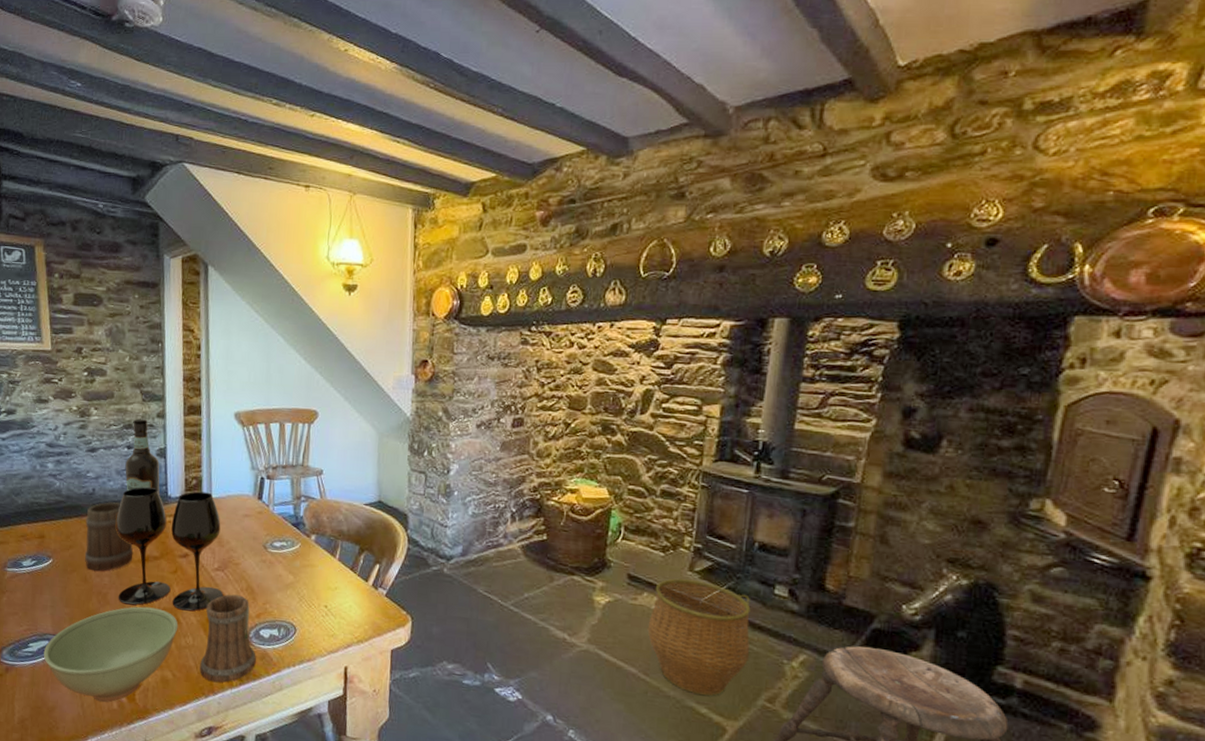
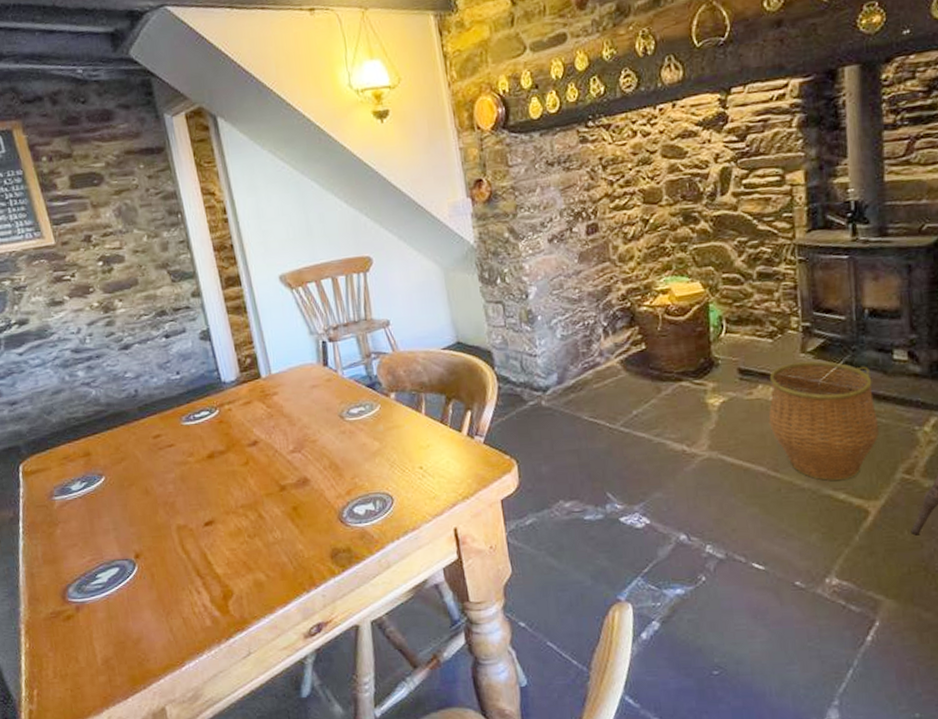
bowl: present [43,606,179,703] -> none [115,507,262,622]
beer mug: present [85,501,134,571] -> none [133,398,196,480]
wine glass: present [115,487,224,611] -> none [168,369,306,510]
root beer: present [125,418,160,495] -> none [166,301,212,384]
beer mug: present [199,594,256,683] -> none [289,474,356,575]

